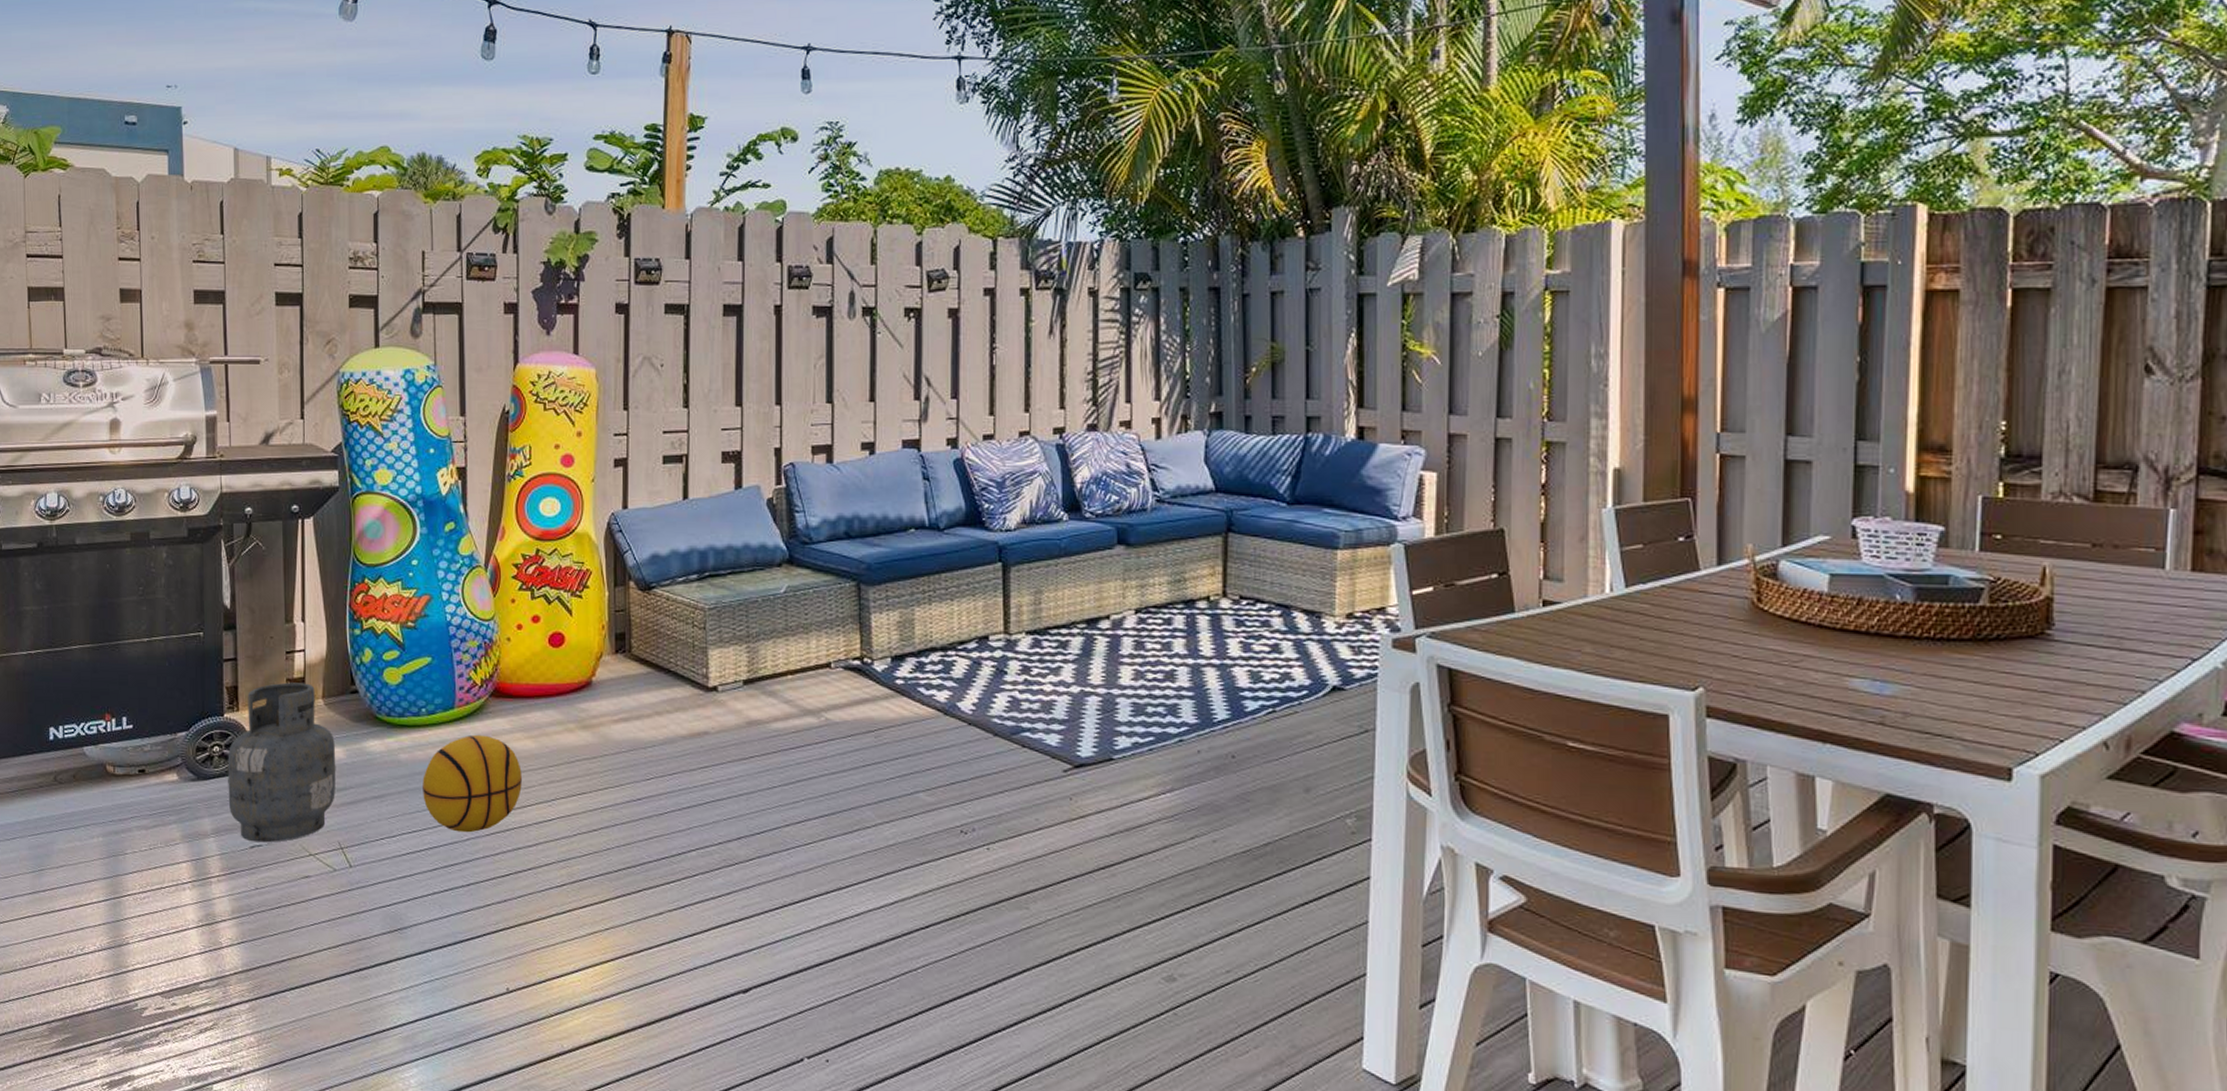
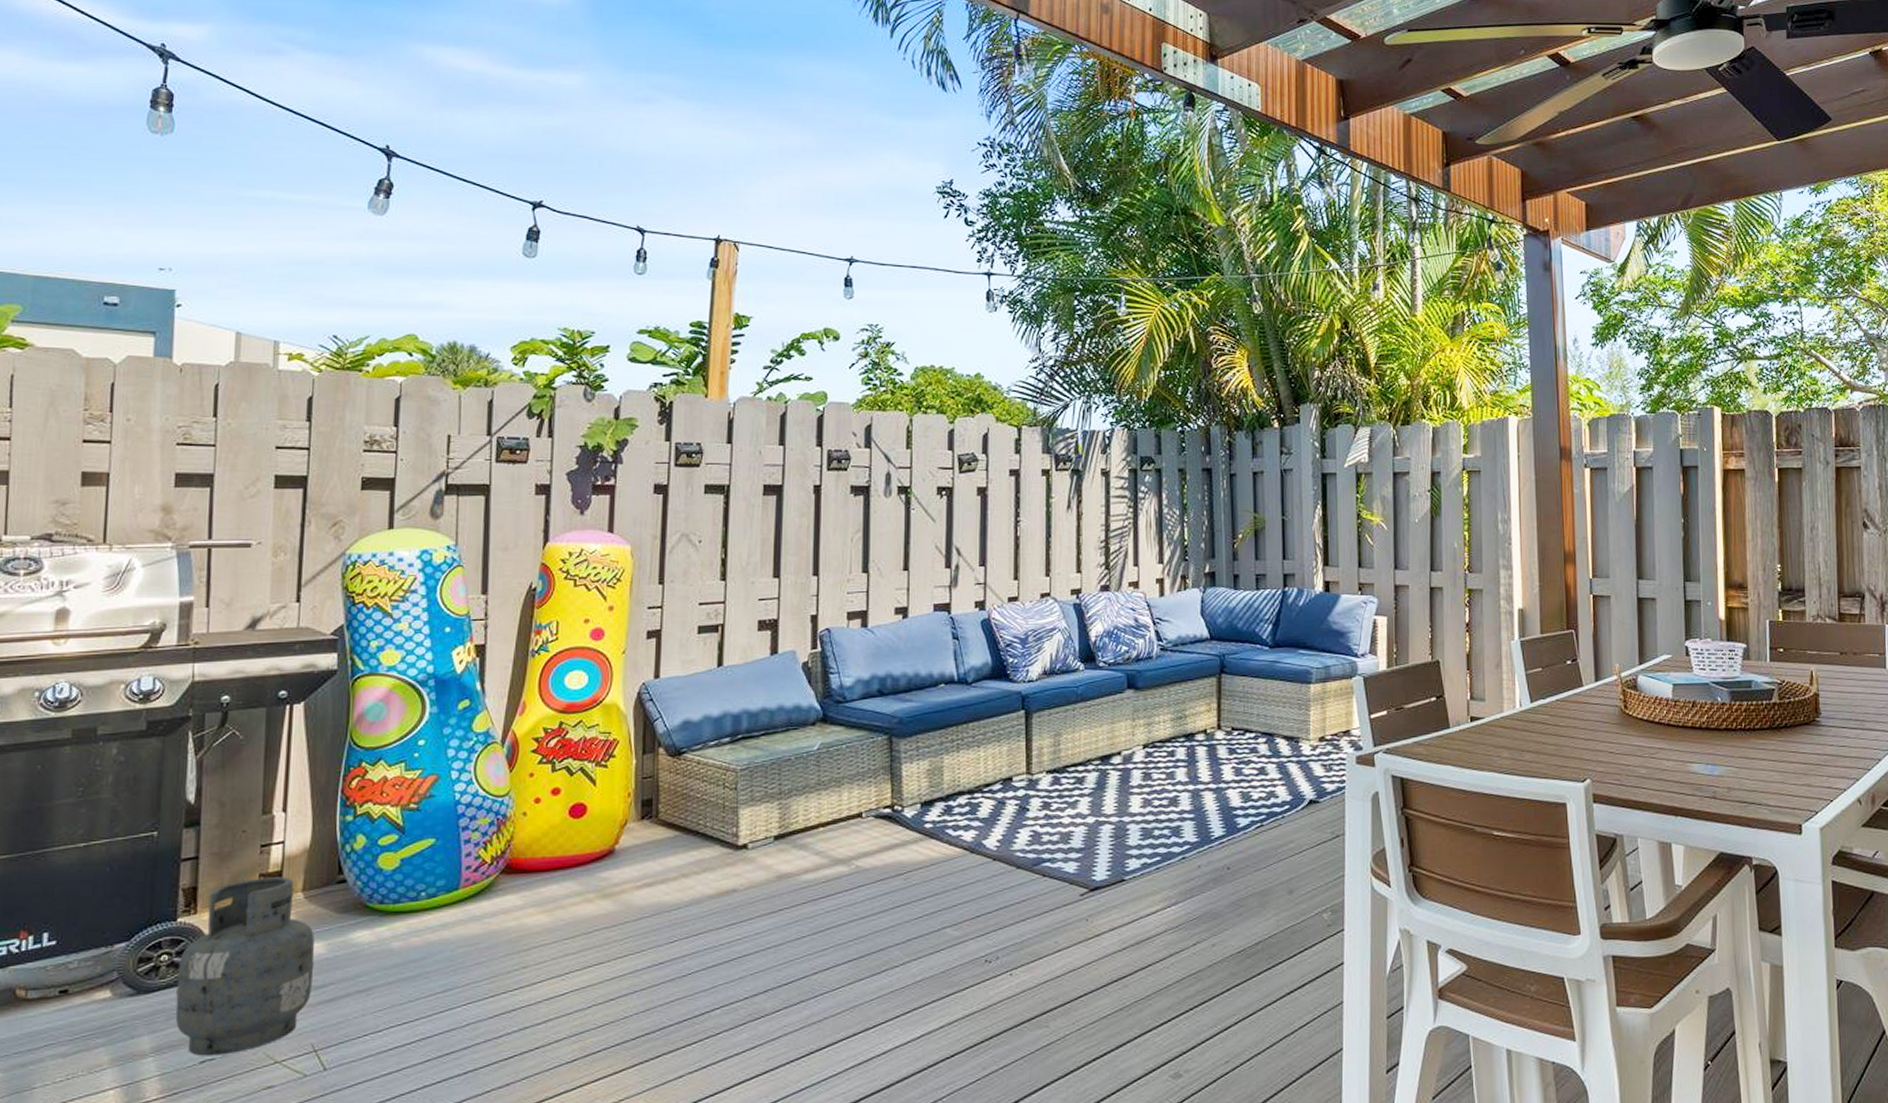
basketball: present [423,734,522,833] -> none [417,913,533,1019]

